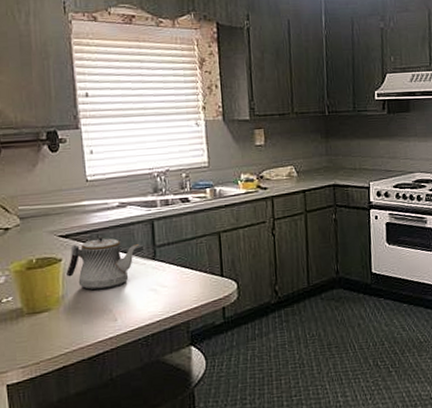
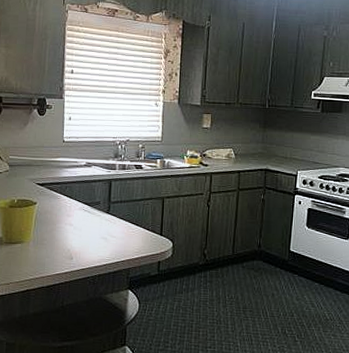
teapot: present [66,237,140,290] -> none [39,189,99,232]

